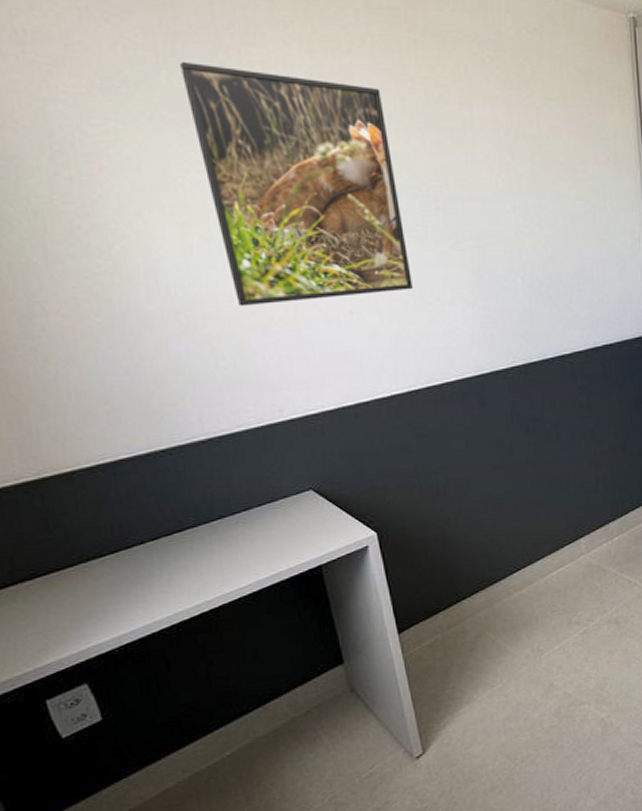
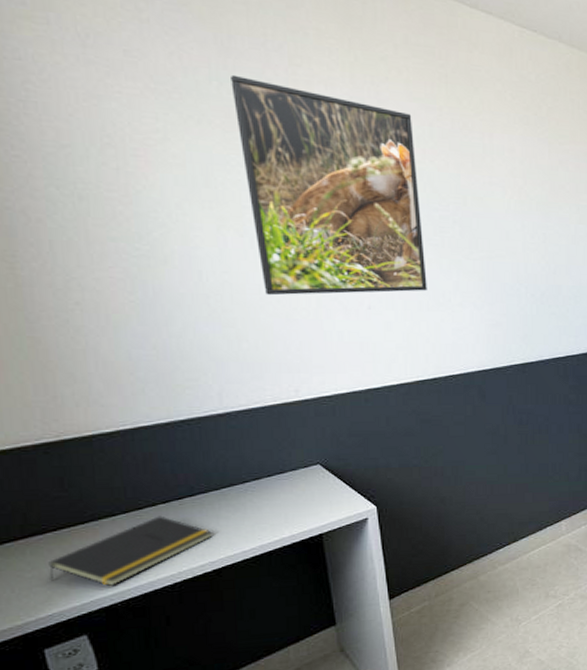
notepad: none [41,554,207,632] -> present [48,516,213,587]

